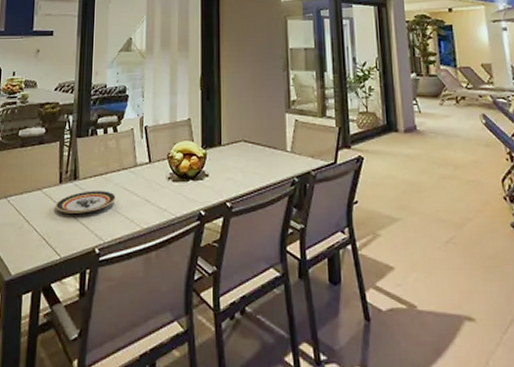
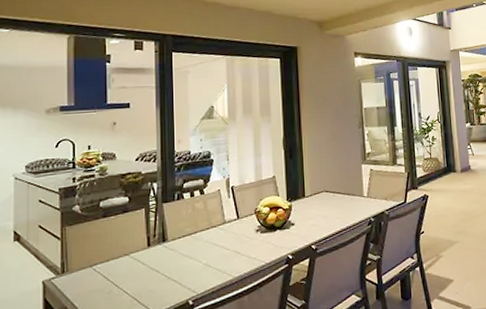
plate: present [56,191,116,213] -> none [146,248,206,273]

